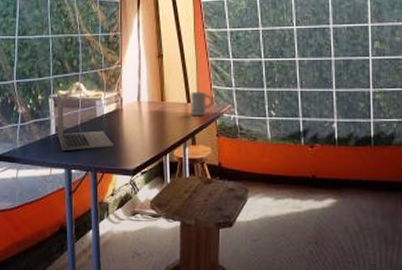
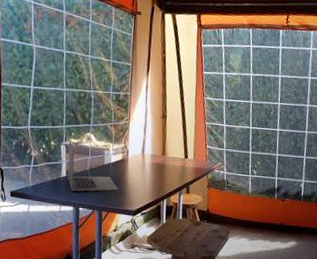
mug: present [191,91,213,116] -> none [187,149,207,170]

